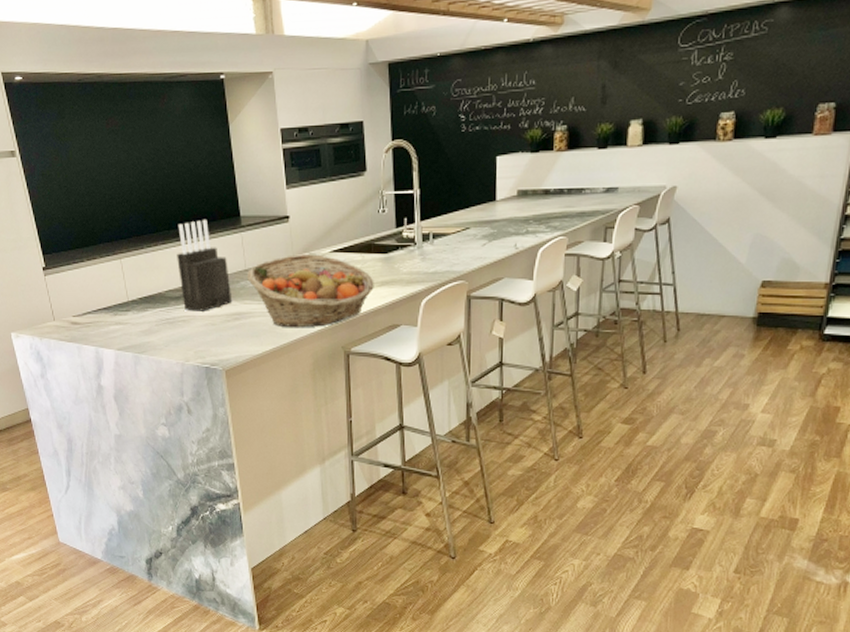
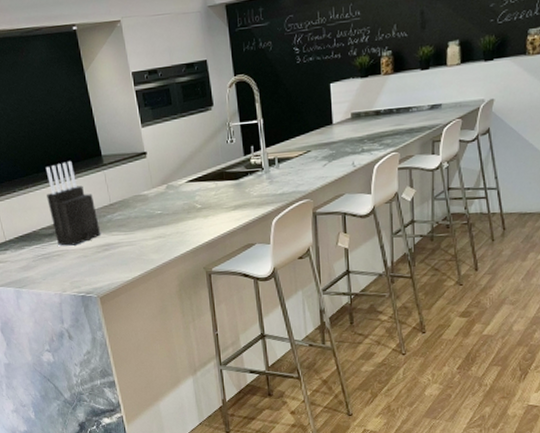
fruit basket: present [246,254,374,328] -> none [112,185,229,254]

